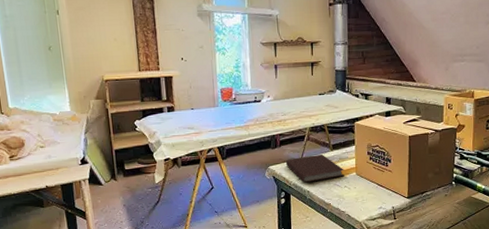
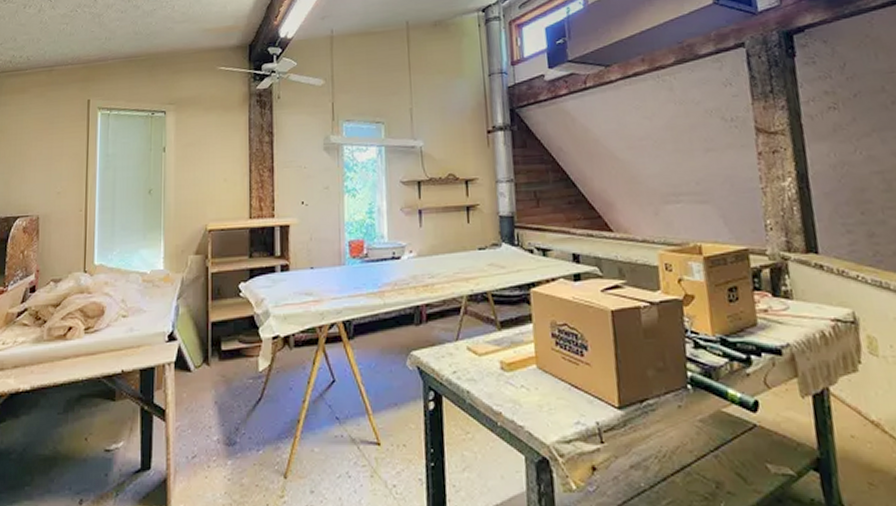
notebook: present [285,154,344,184] -> none [434,334,520,380]

